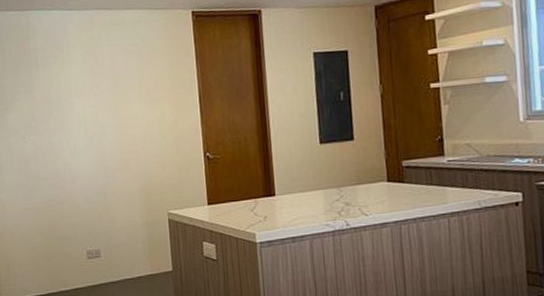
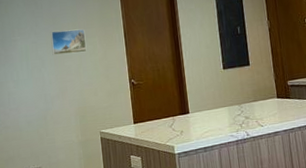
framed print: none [112,90,155,121] -> present [50,29,87,55]

